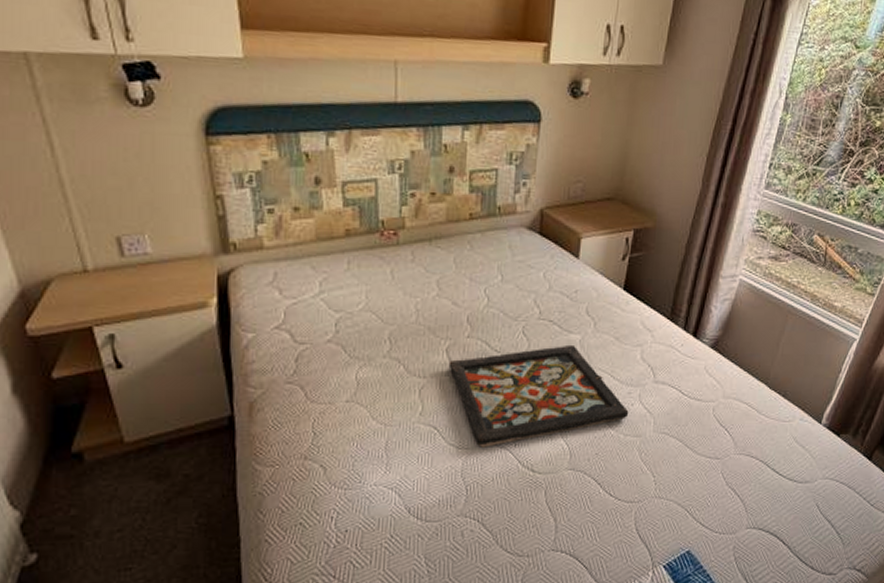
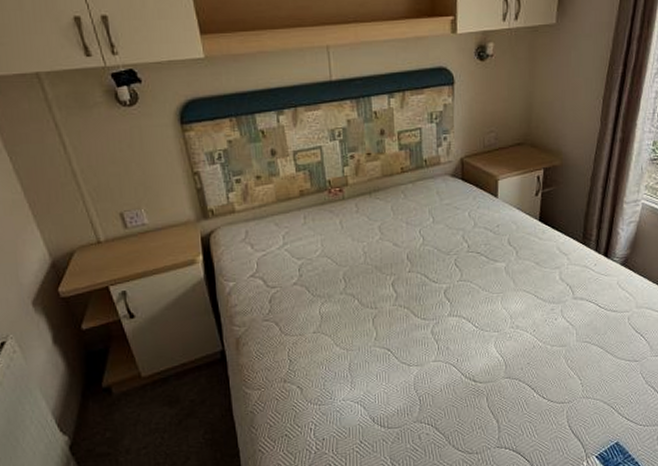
decorative tray: present [448,344,629,448] -> none [395,271,553,364]

